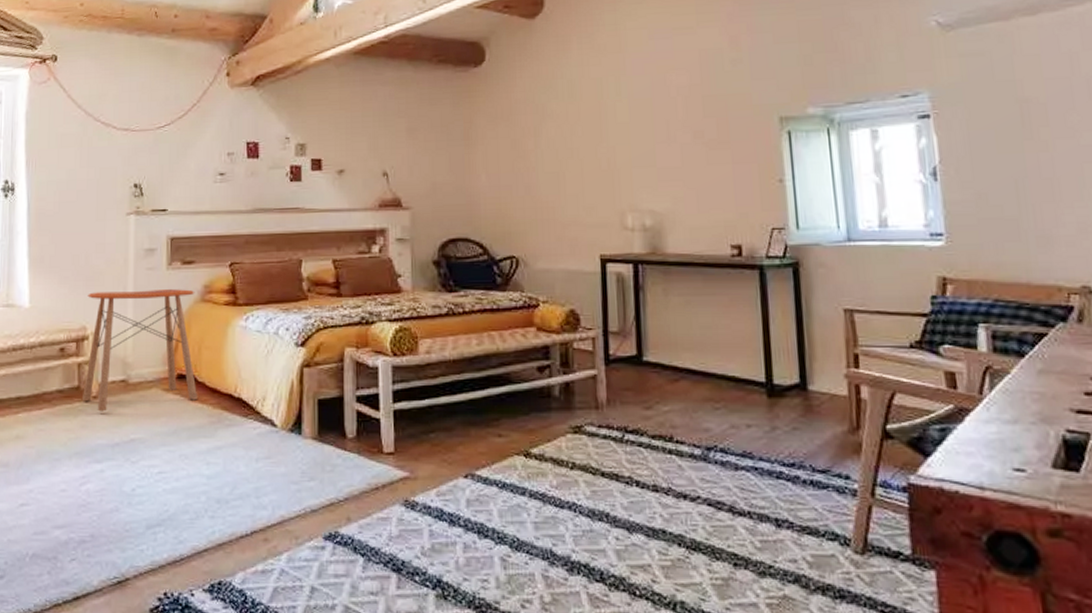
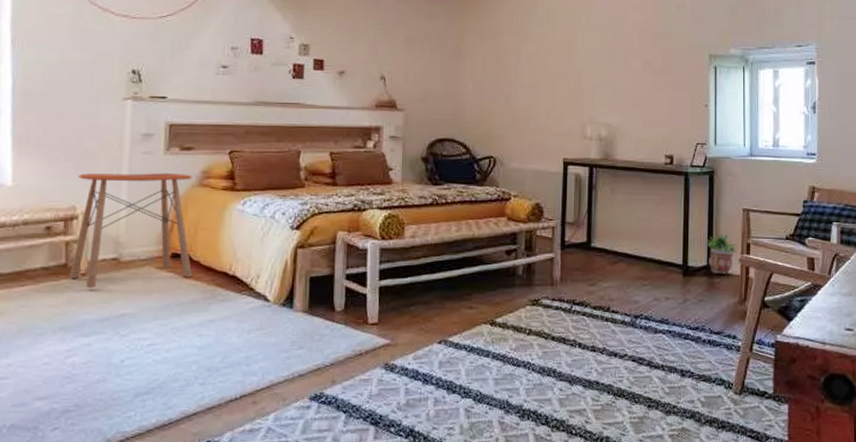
potted plant: none [796,342,843,395] -> present [706,233,738,274]

